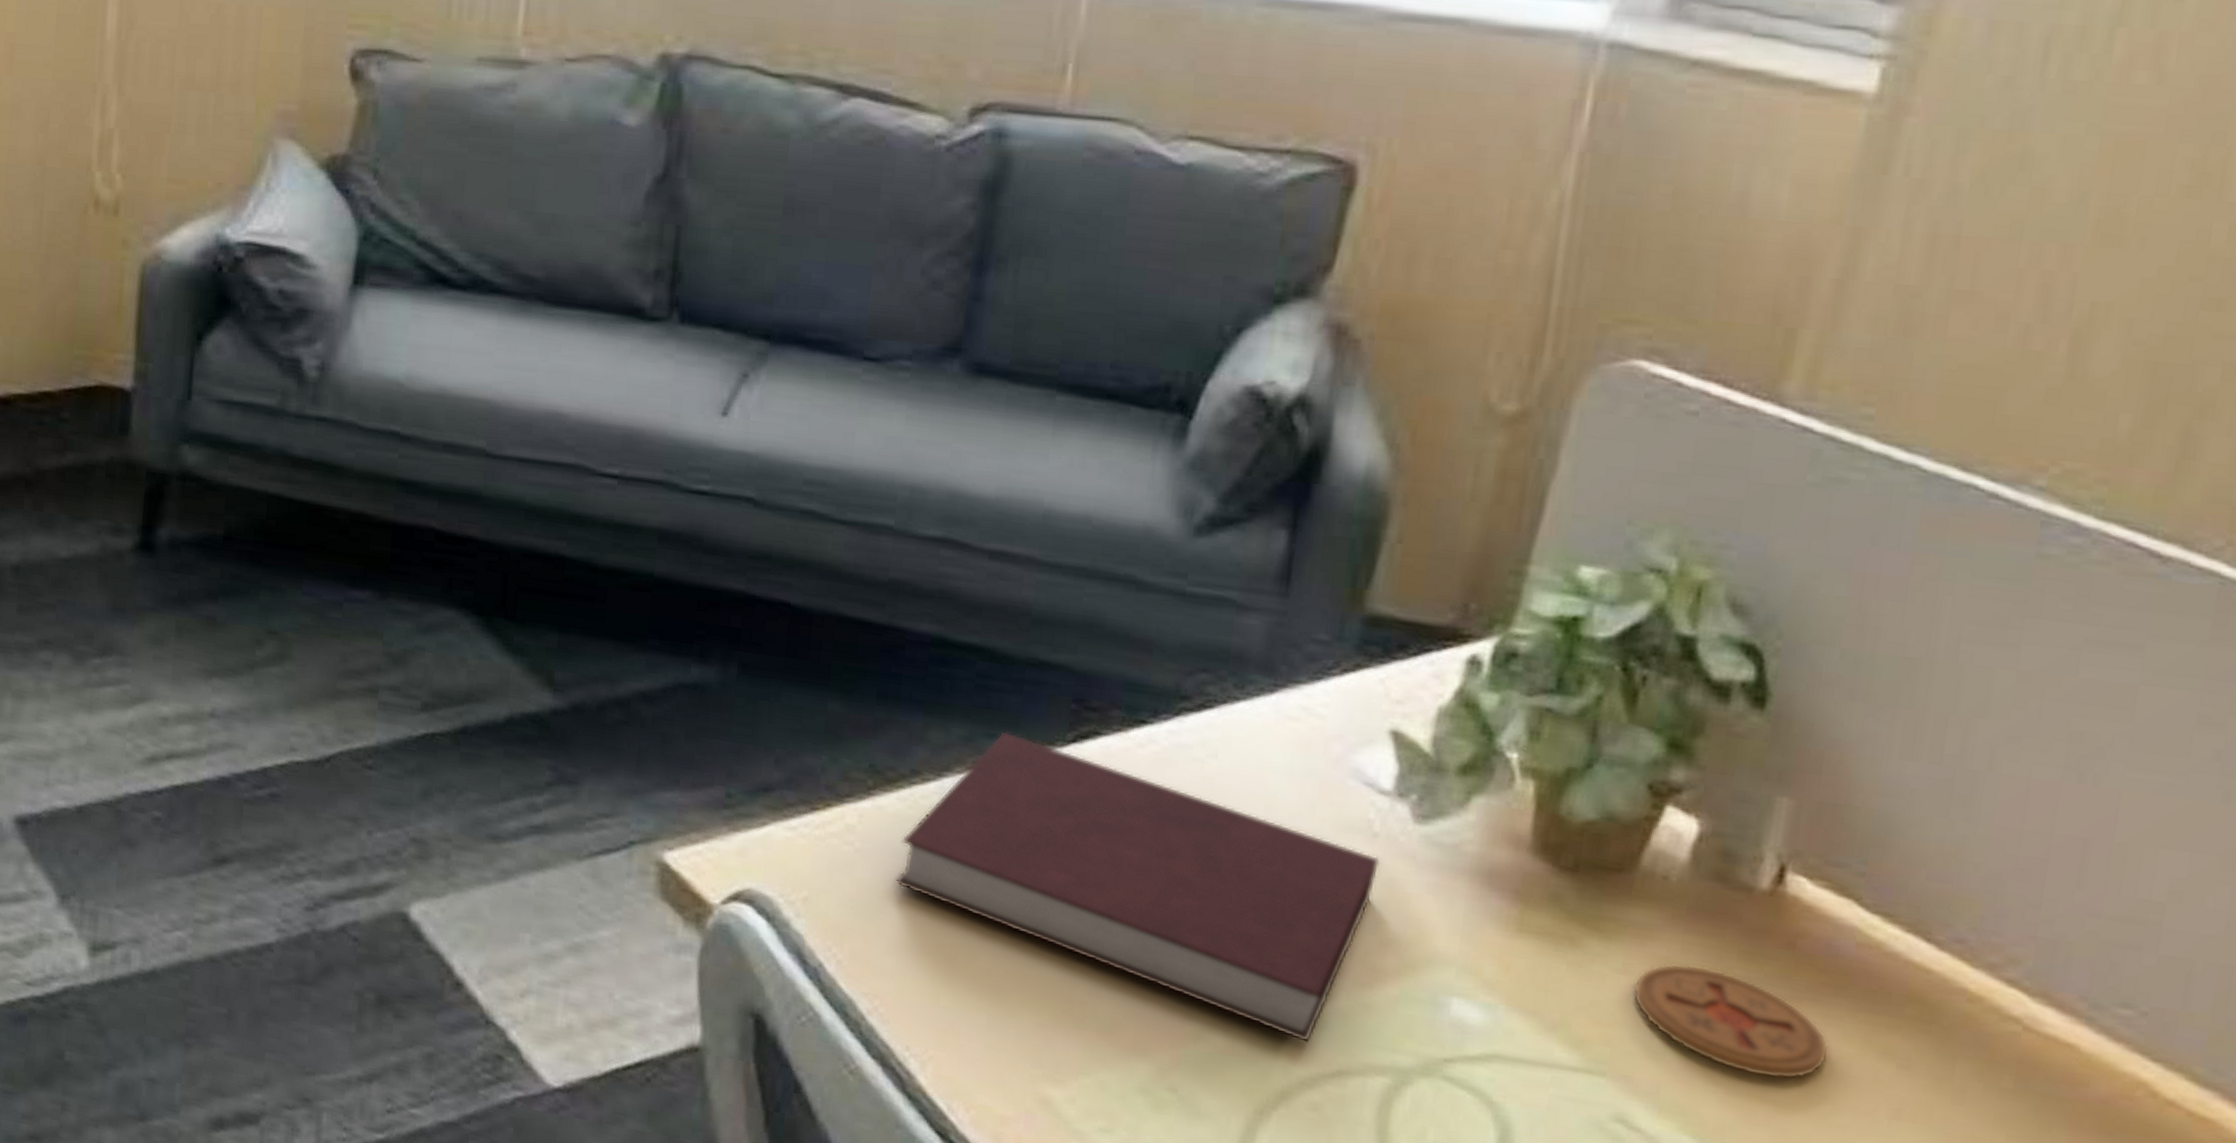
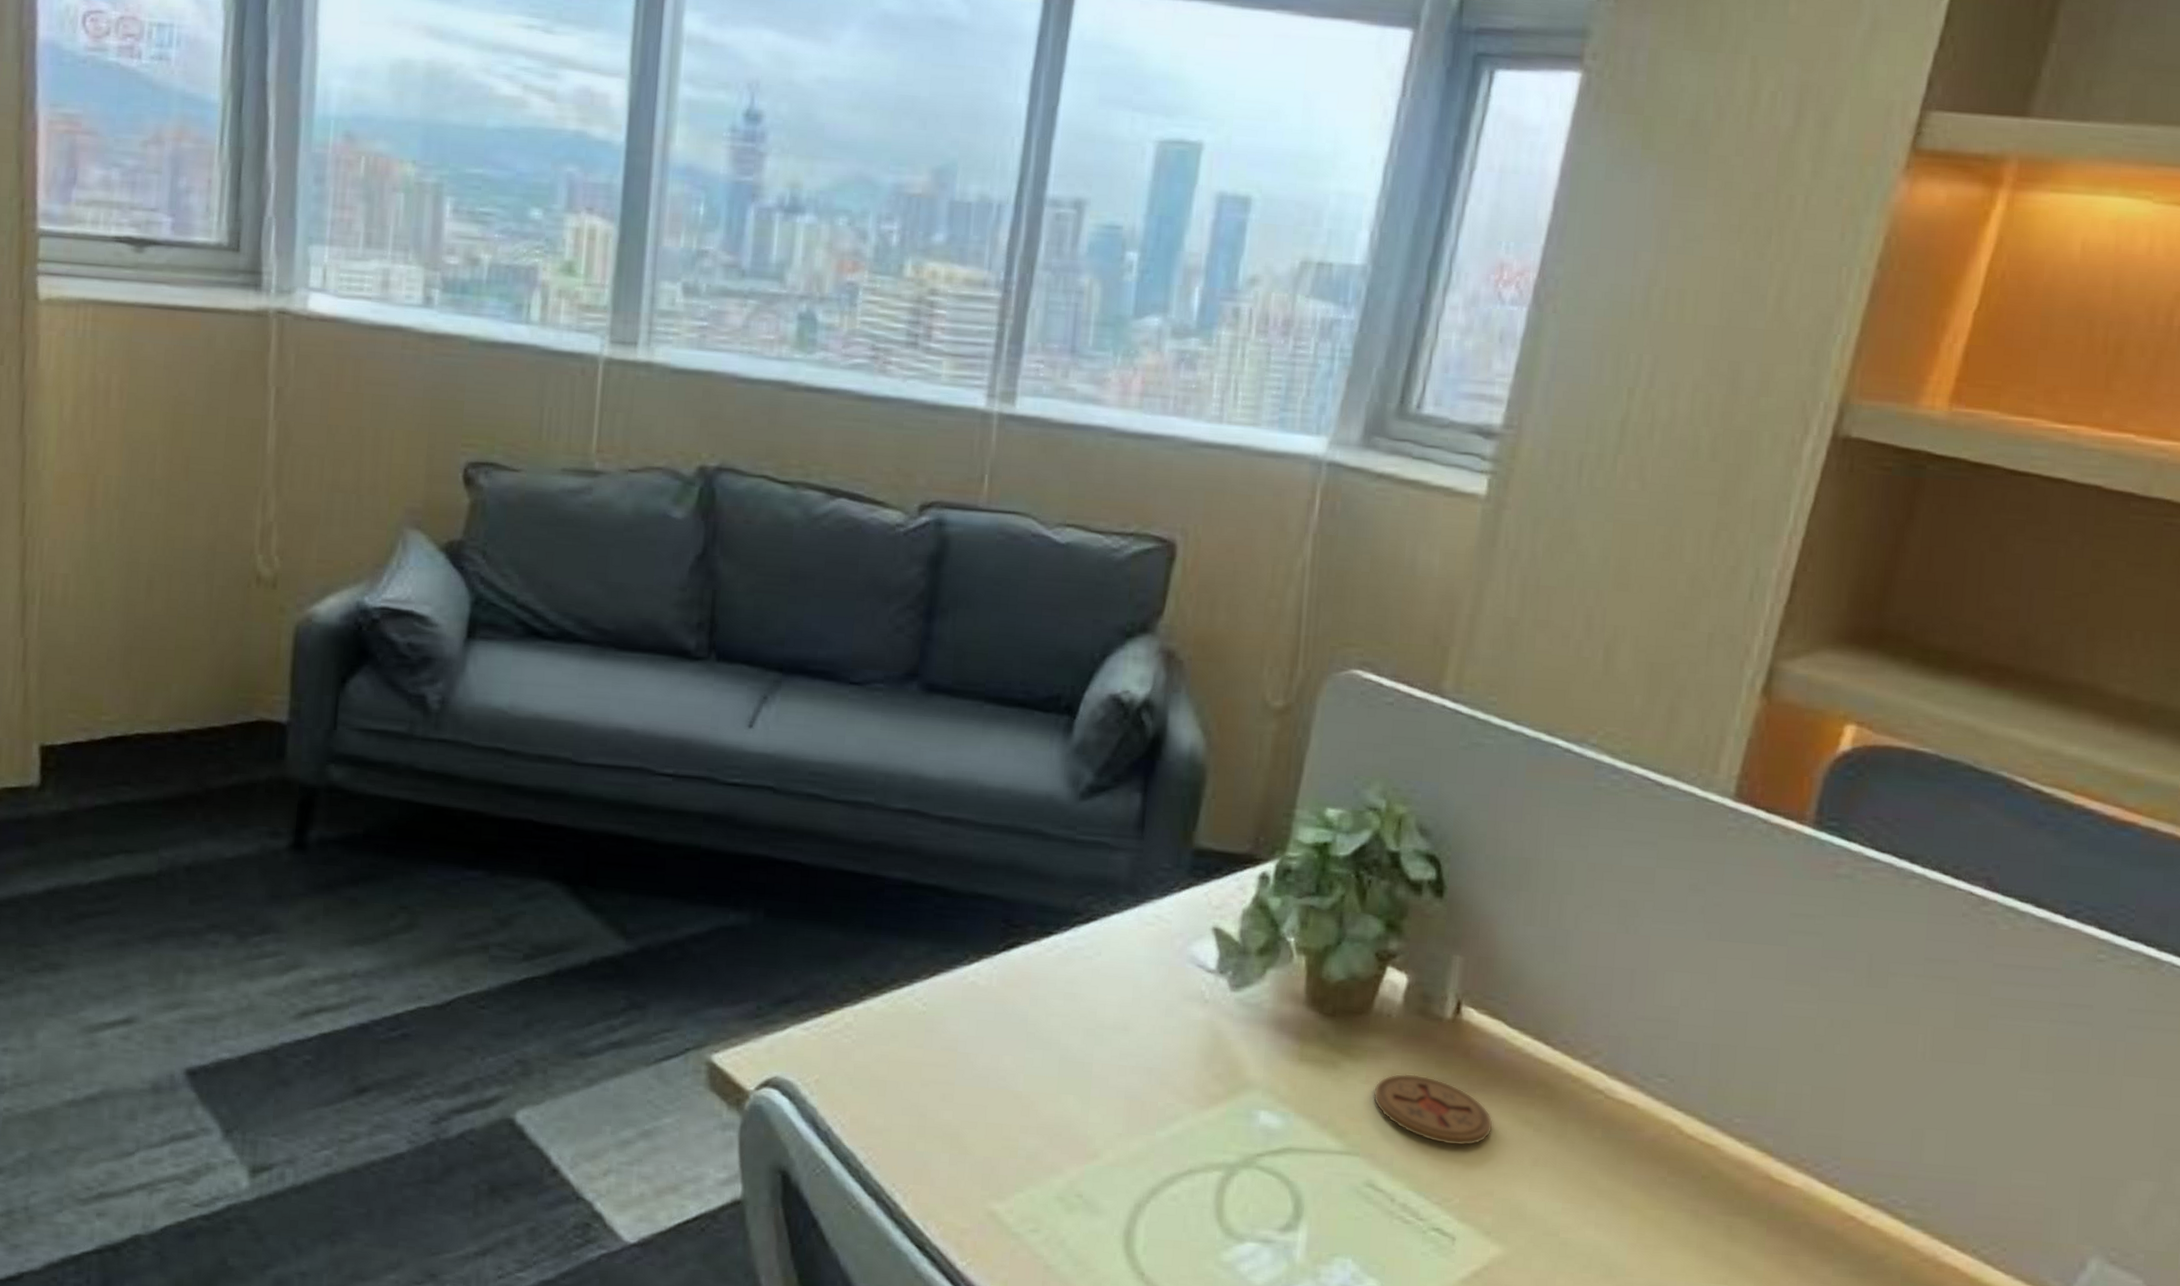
notebook: present [894,731,1381,1042] -> none [881,946,1211,1152]

